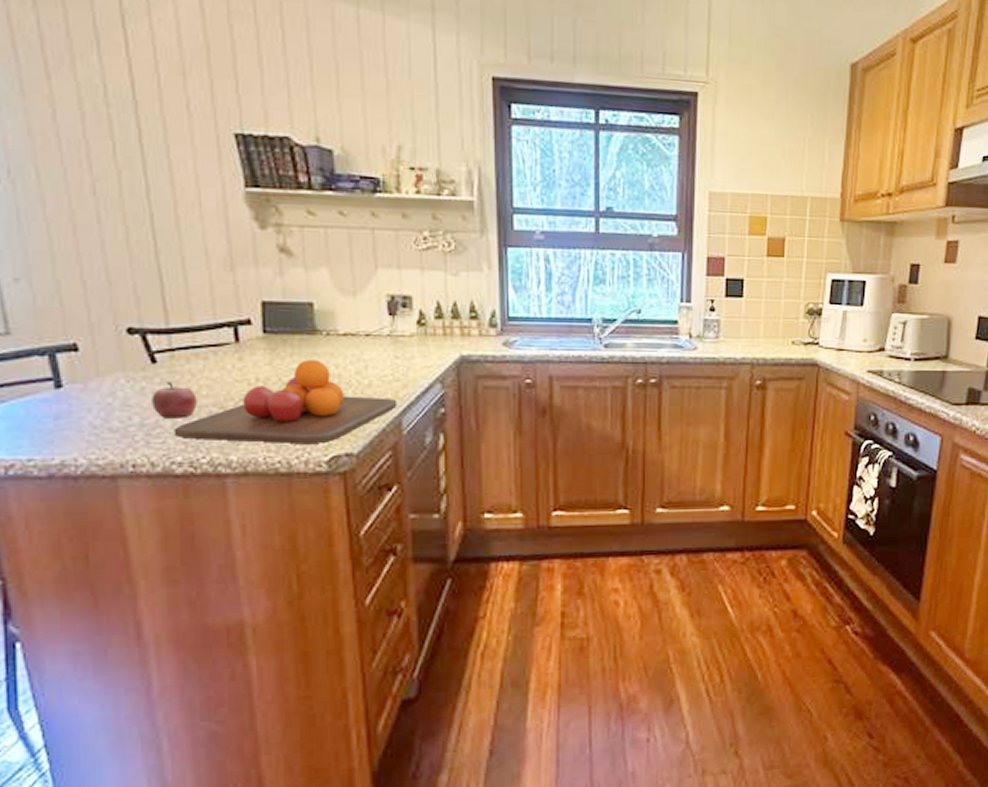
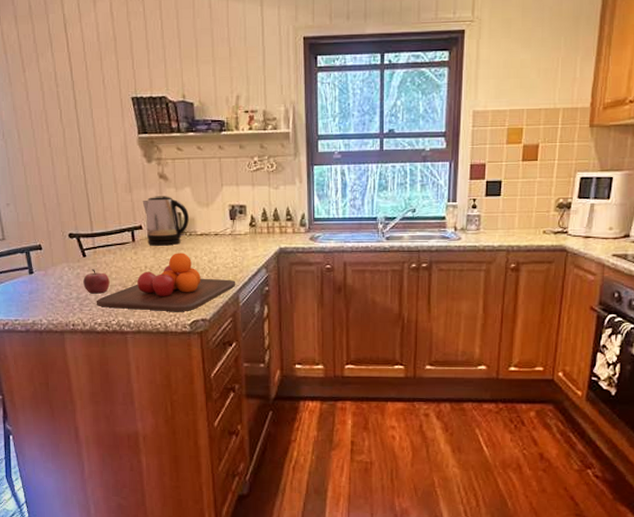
kettle: none [251,277,325,349] -> present [142,196,189,246]

